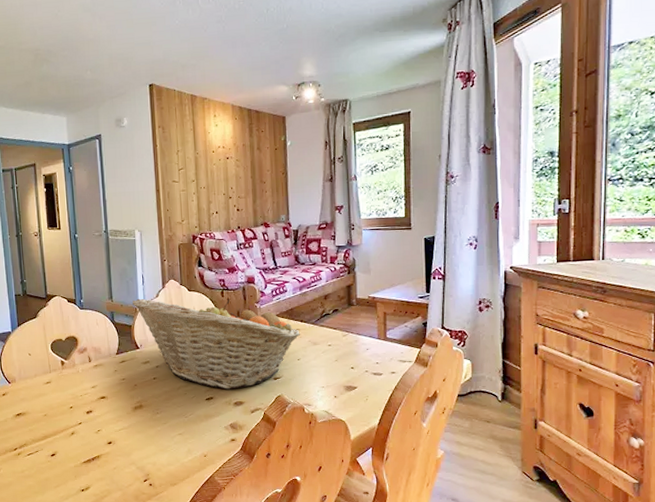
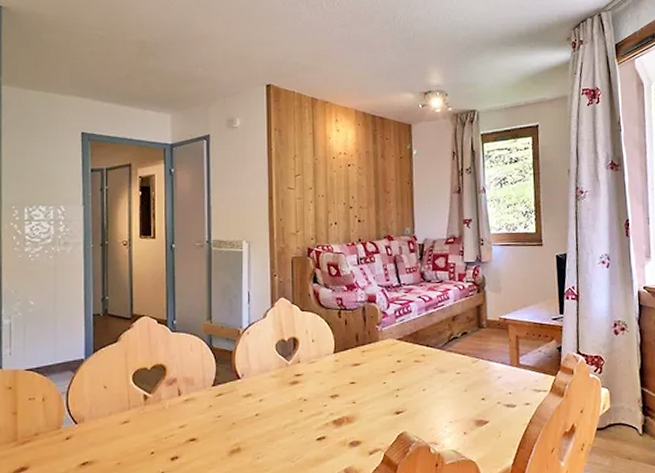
fruit basket: present [132,298,300,390] -> none [235,319,426,427]

